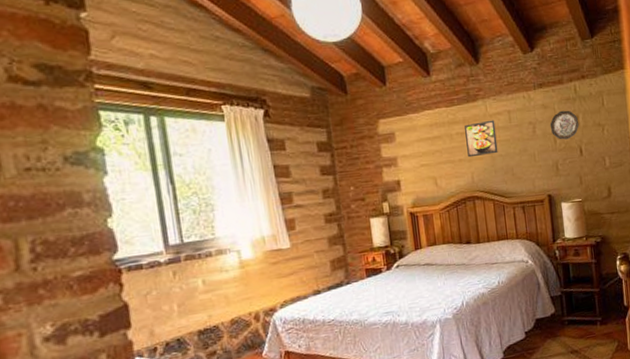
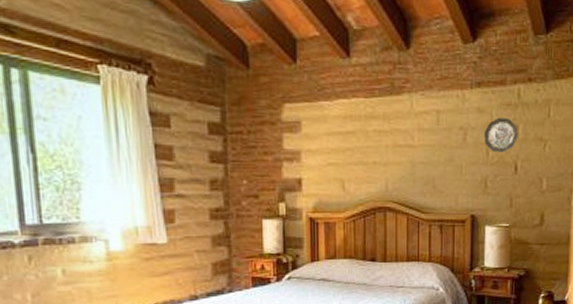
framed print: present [464,120,498,158] -> none [384,119,420,161]

